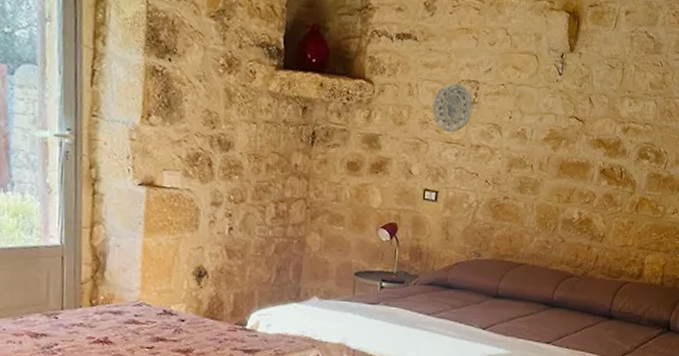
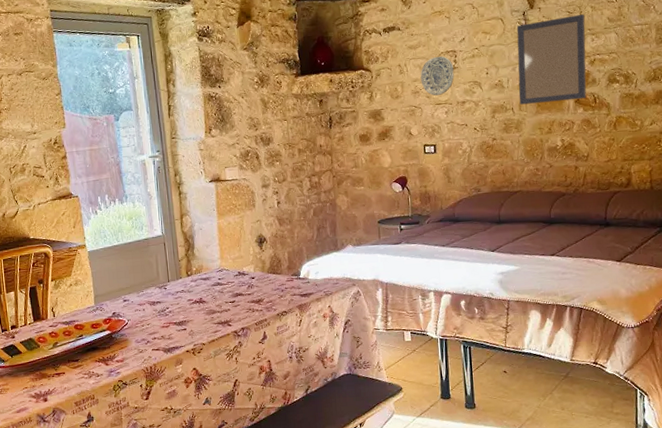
home mirror: none [540,68,626,171] -> present [516,14,587,105]

